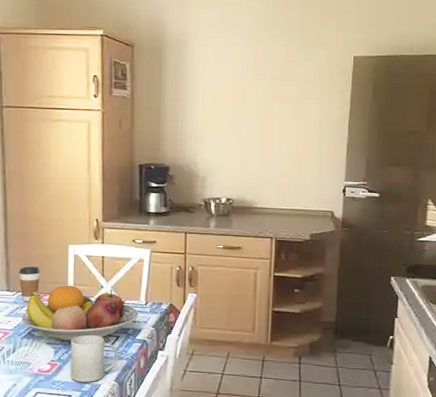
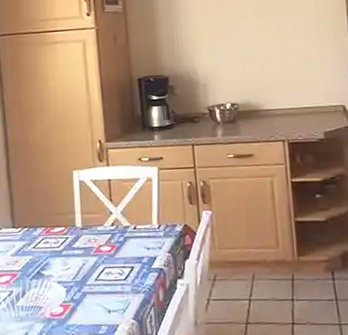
coffee cup: present [18,266,40,302] -> none [23,198,46,238]
fruit bowl: present [21,285,139,342] -> none [29,214,152,279]
mug: present [70,335,118,382] -> none [82,268,135,324]

